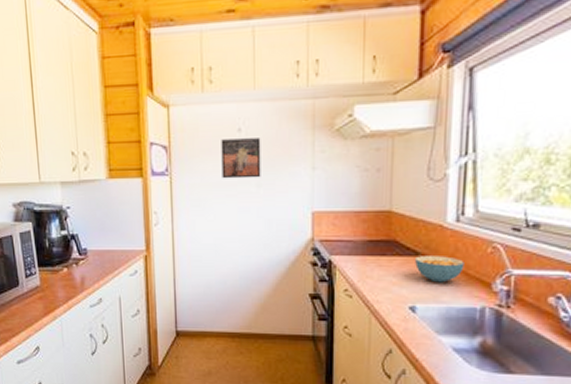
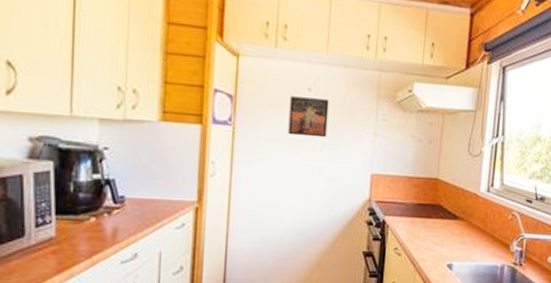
cereal bowl: present [415,256,464,283] -> none [454,219,491,244]

